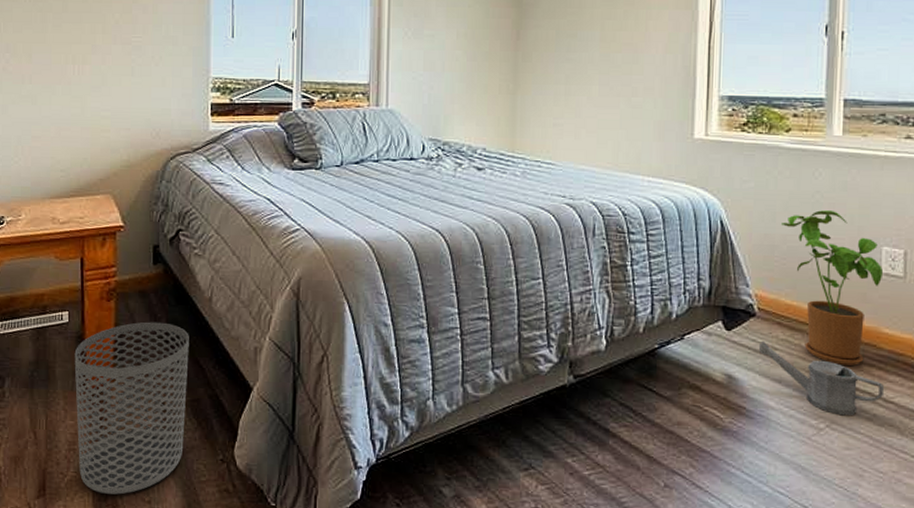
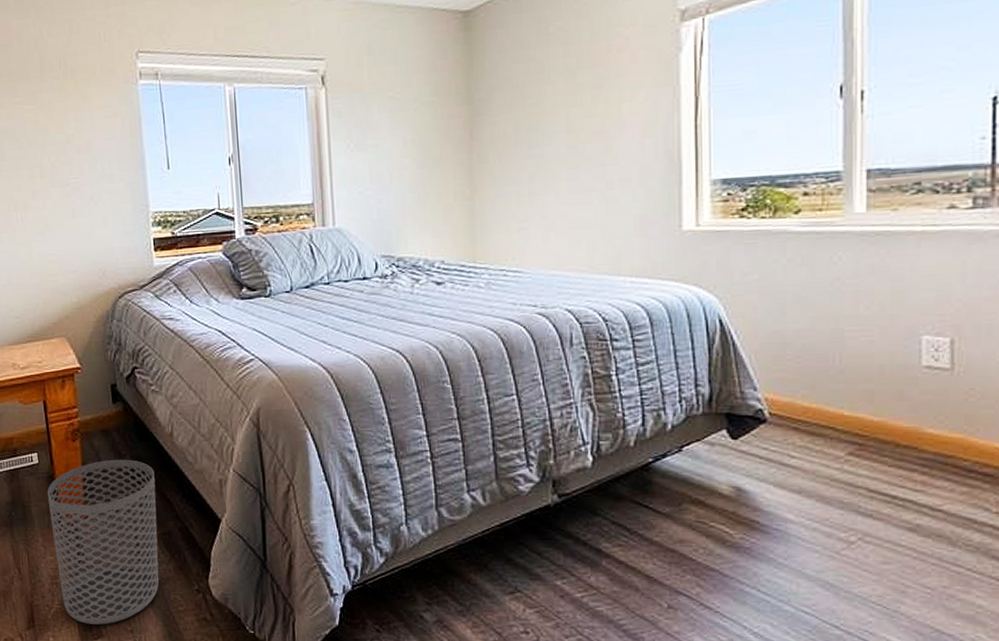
watering can: present [758,340,884,416] -> none [771,448,929,527]
house plant: present [782,210,884,366] -> none [794,299,925,471]

